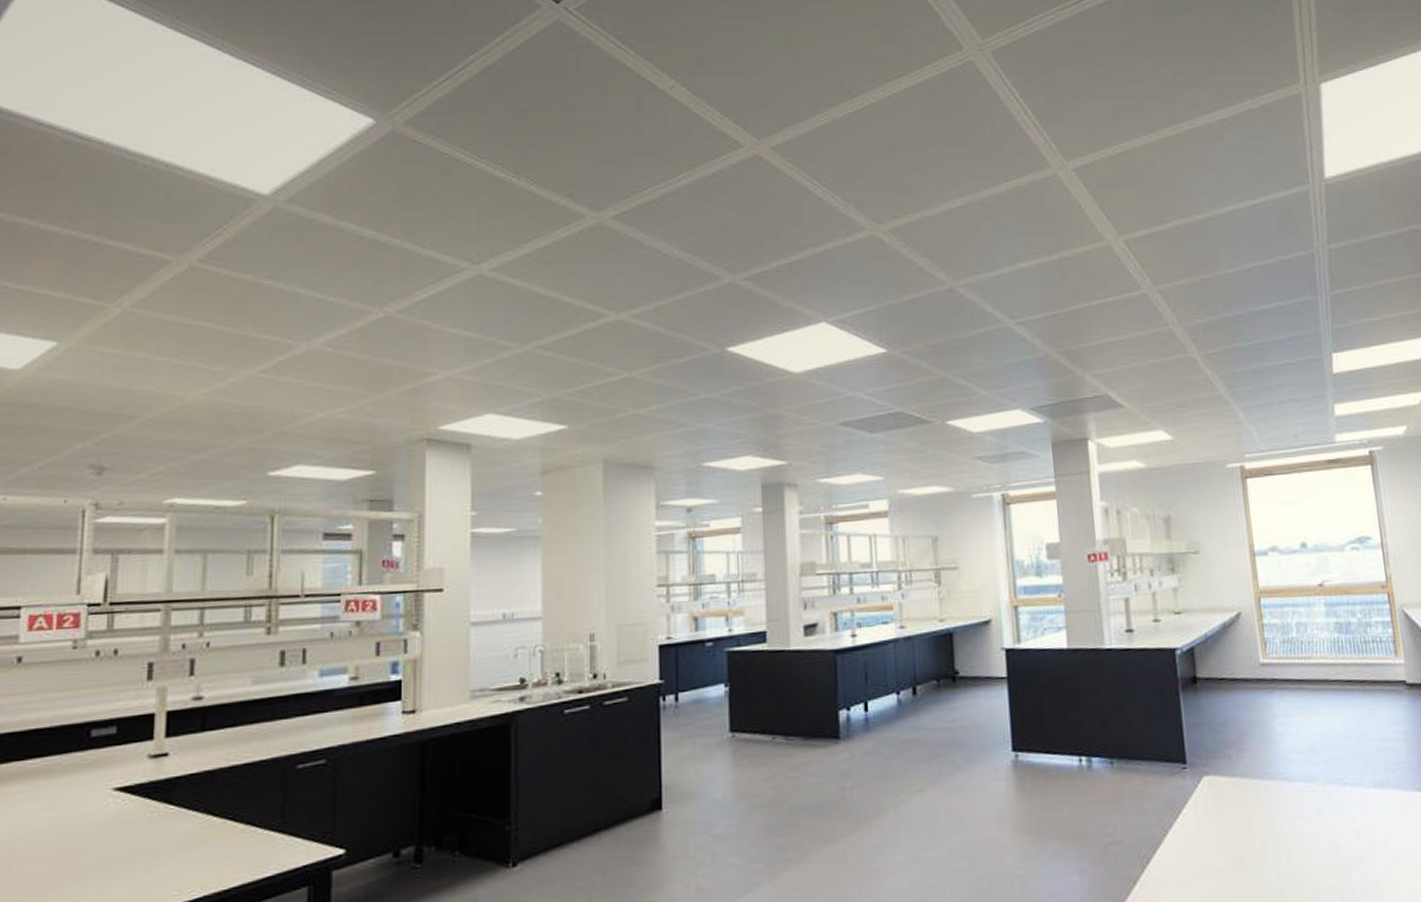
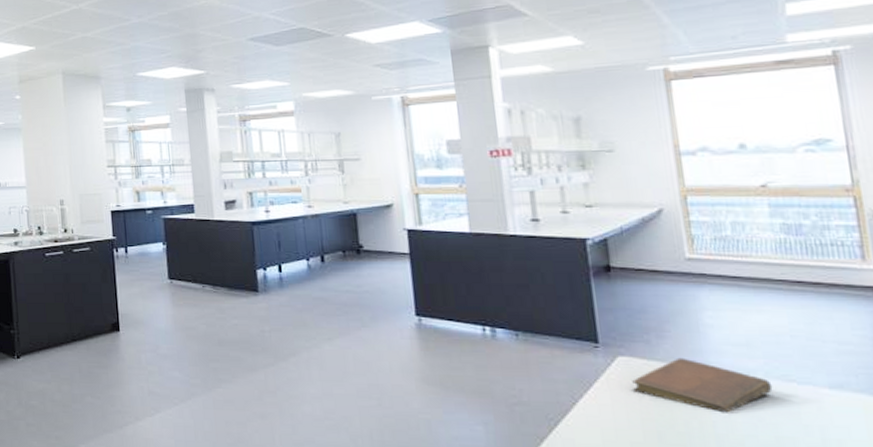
notebook: none [1216,770,1331,826] -> present [632,357,773,413]

